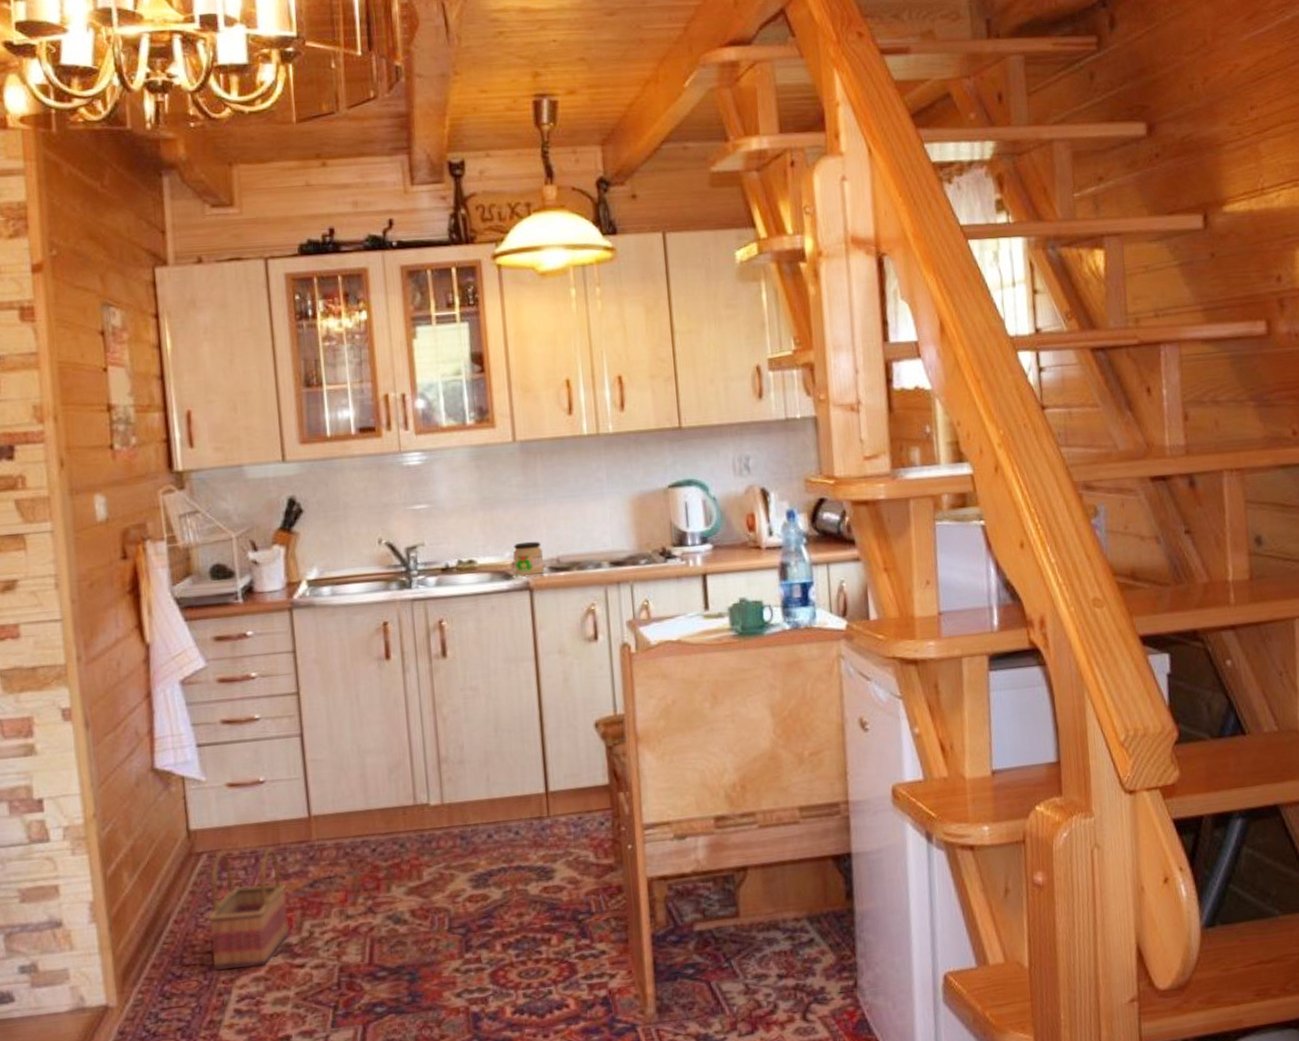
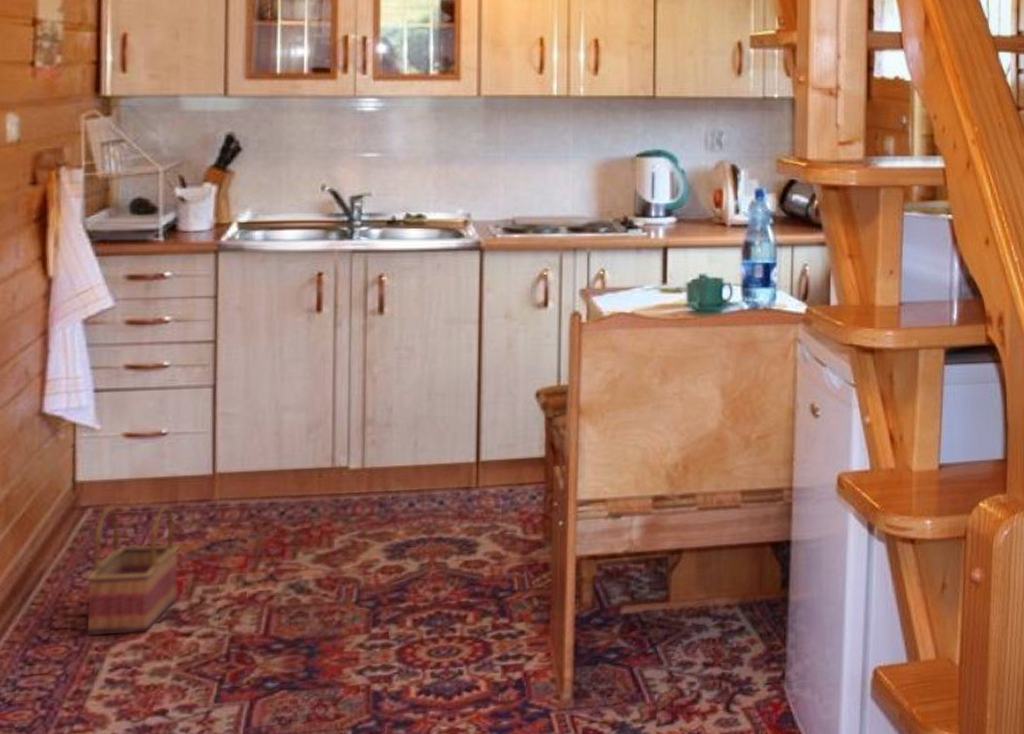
jar: present [513,541,545,577] -> none [466,200,499,236]

